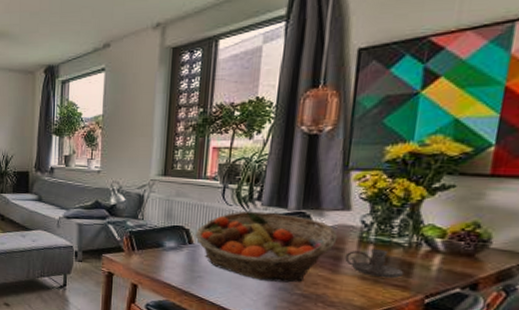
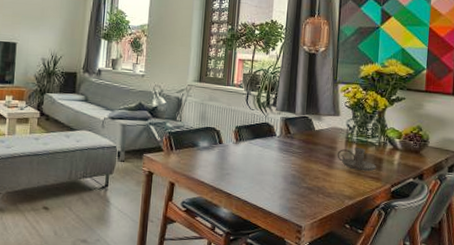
fruit basket: present [195,211,338,283] -> none [224,114,332,178]

